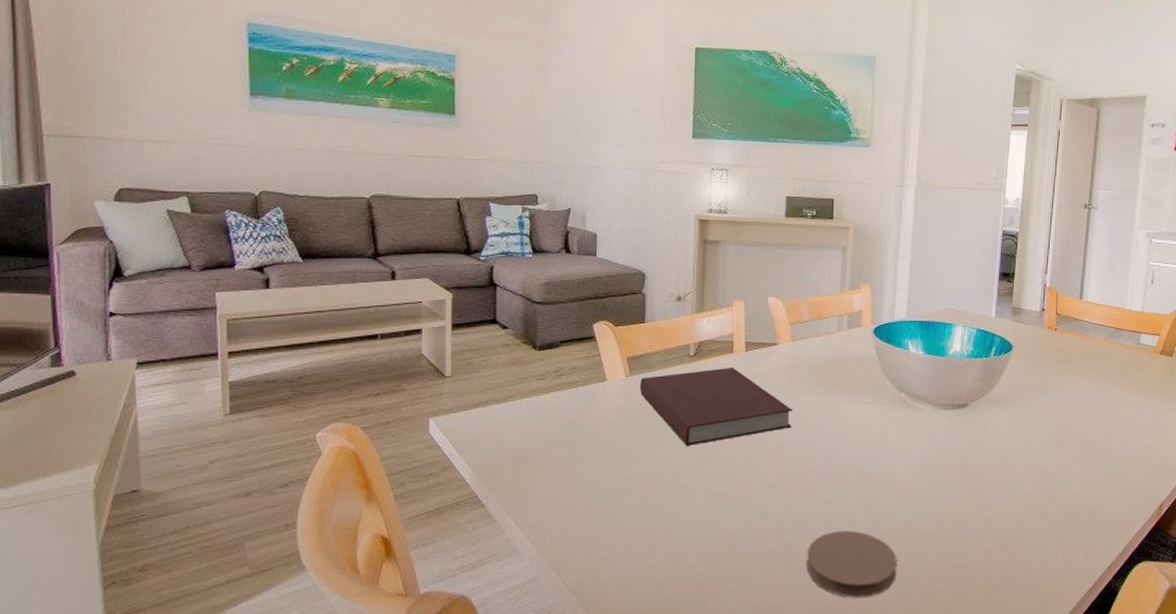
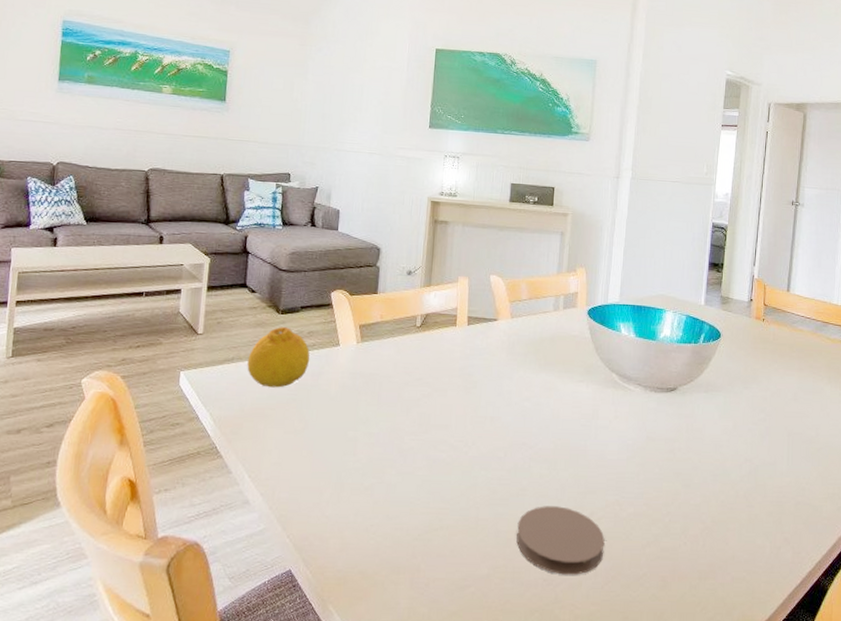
fruit: none [504,364,575,430] -> present [247,327,310,388]
notebook: present [640,367,794,446] -> none [369,339,510,412]

